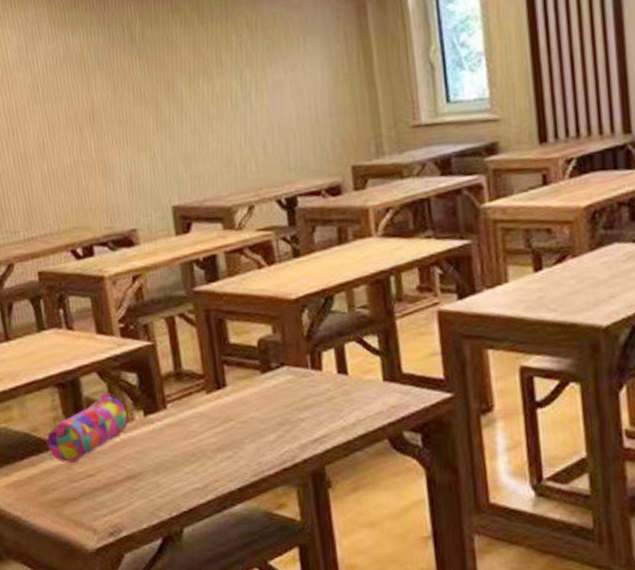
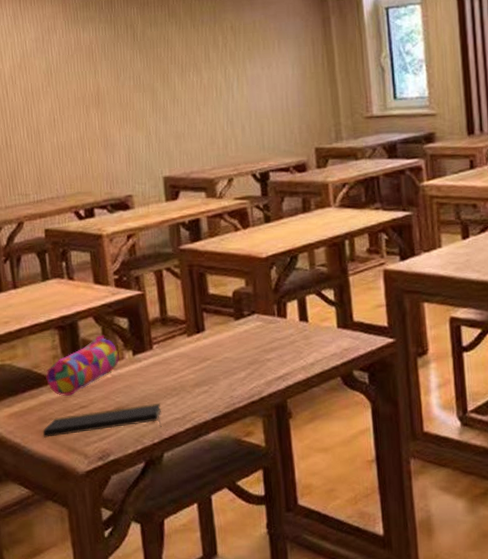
notepad: none [45,470,179,511] -> present [42,403,162,438]

